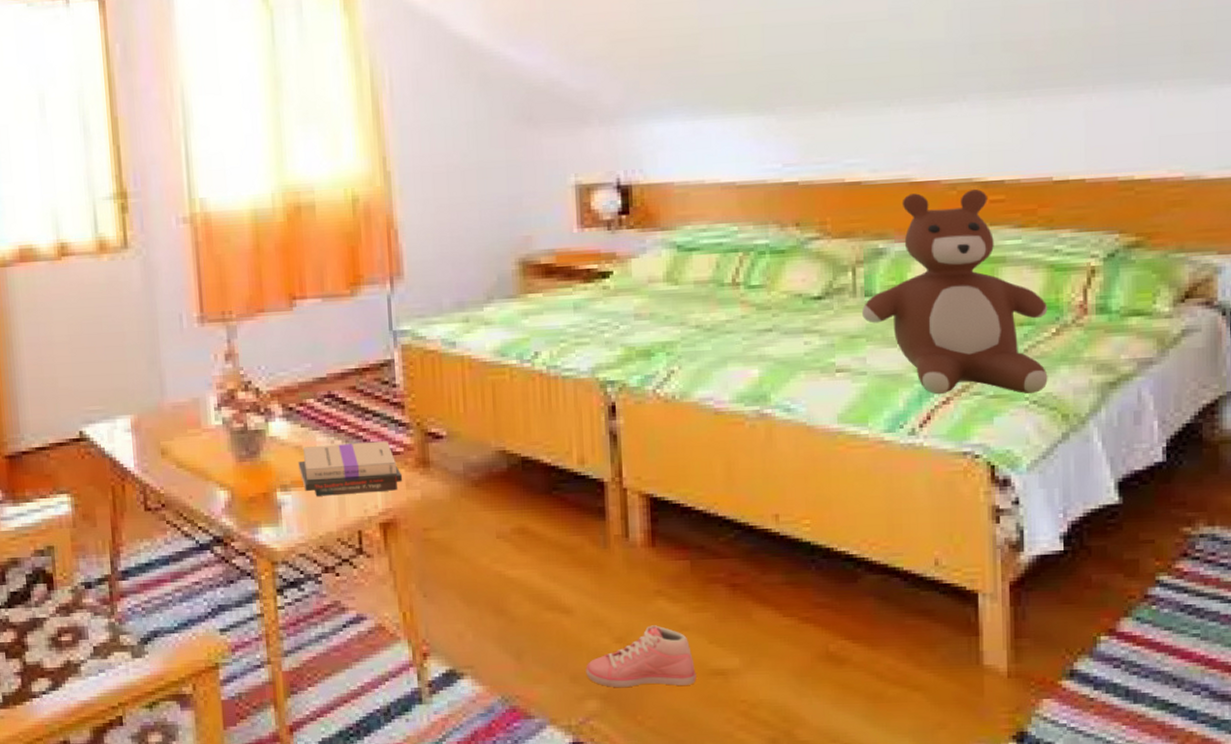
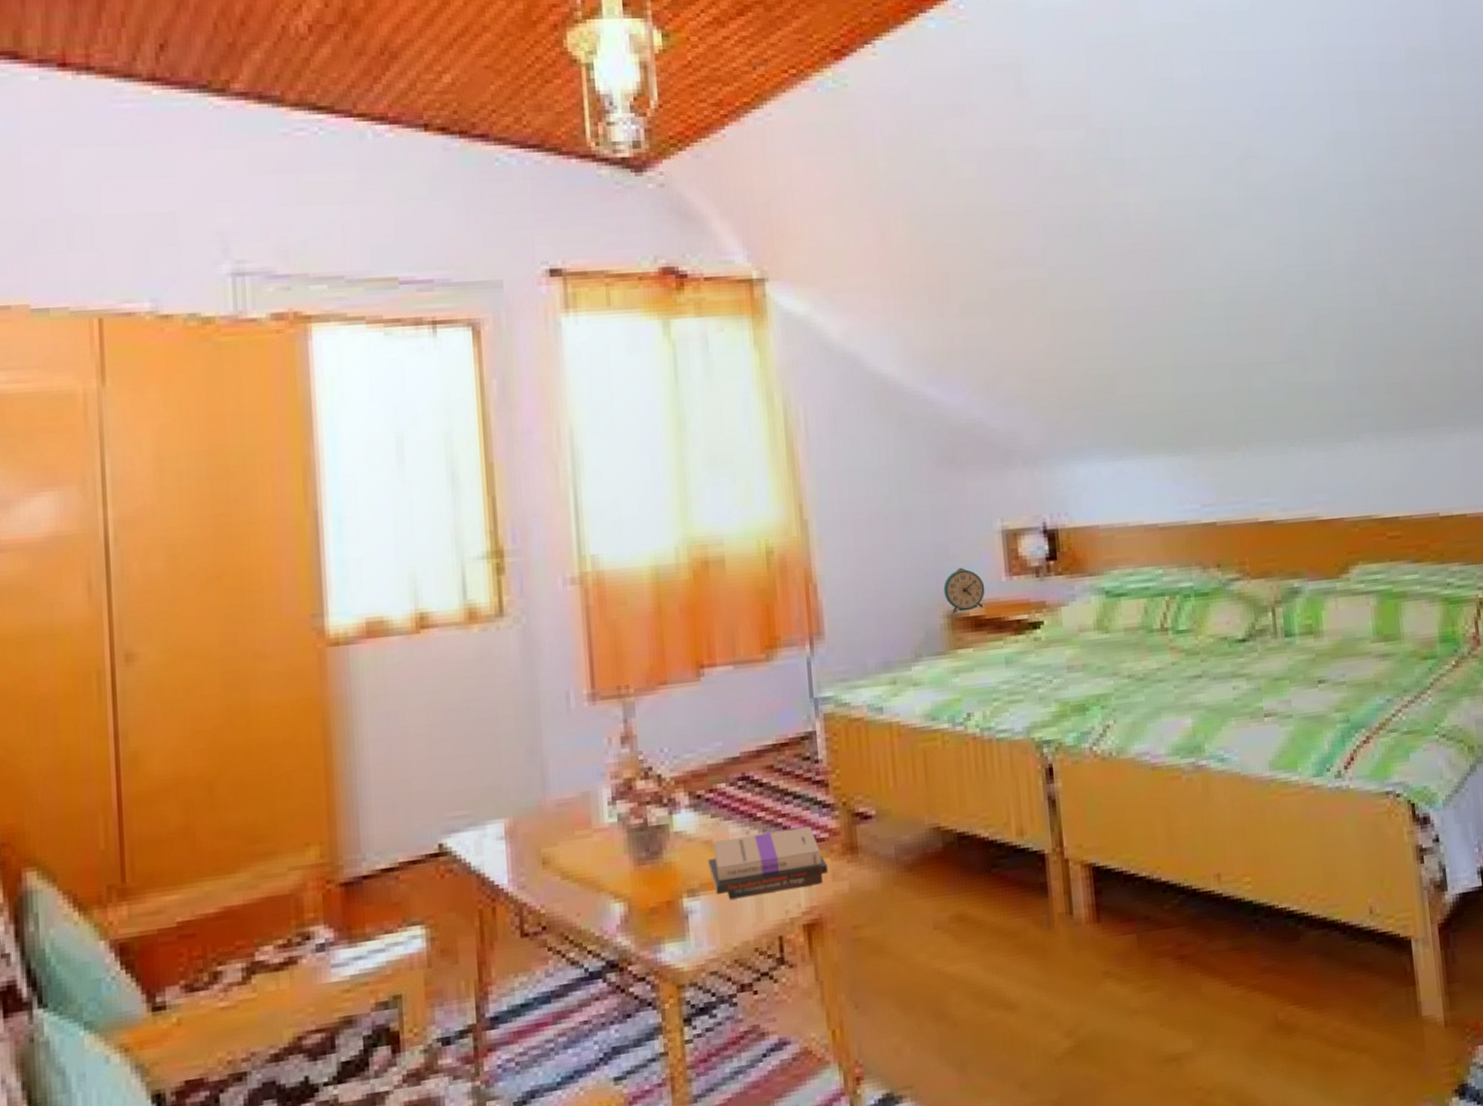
alarm clock: none [516,218,557,261] -> present [943,567,985,614]
sneaker: present [586,625,697,688] -> none [1035,1012,1150,1091]
teddy bear: present [861,189,1048,395] -> none [1283,526,1453,734]

